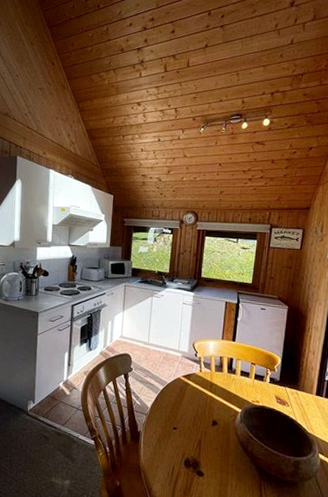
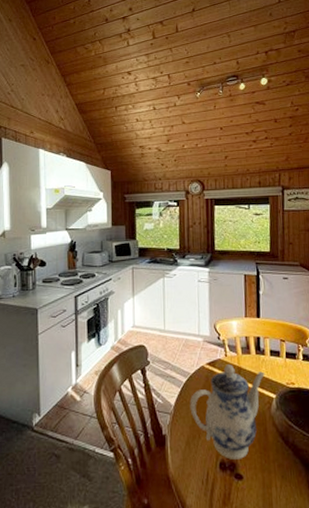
teapot: none [164,379,233,460] -> present [190,365,265,460]

